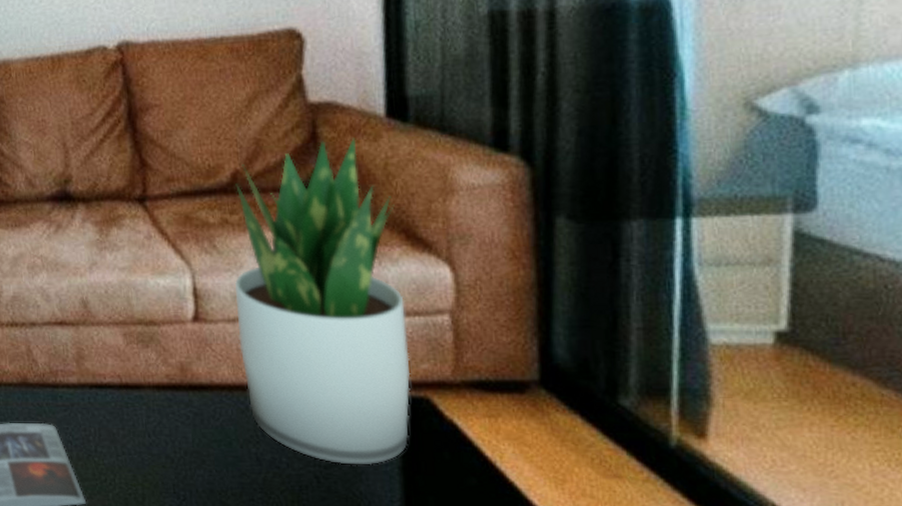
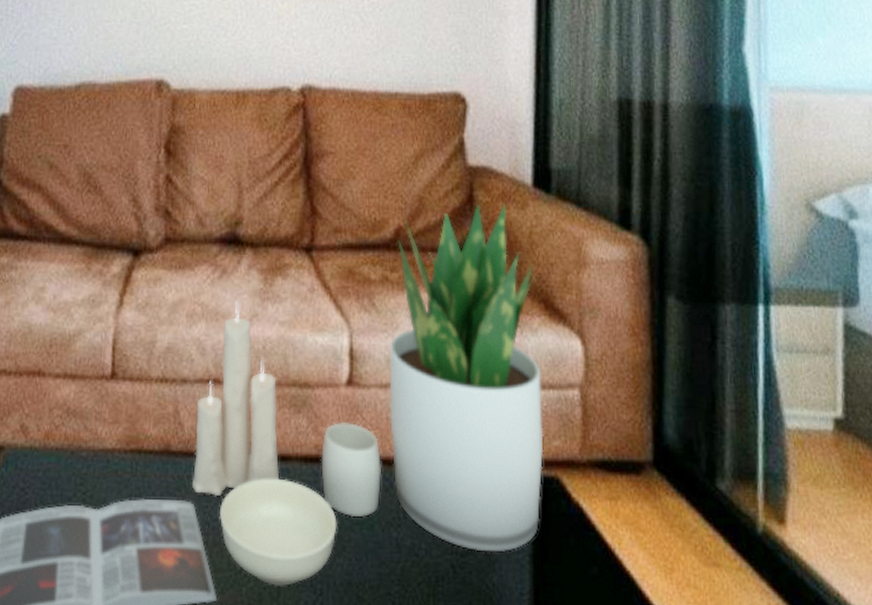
candle: none [48,251,134,420] -> present [191,300,280,497]
bowl: none [80,404,195,493] -> present [219,478,337,586]
mug: none [172,354,237,436] -> present [321,422,382,518]

